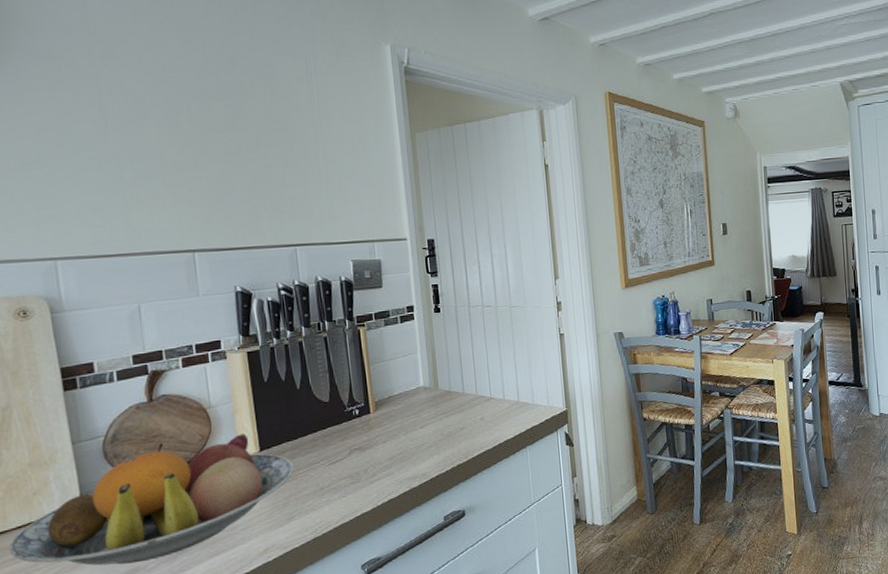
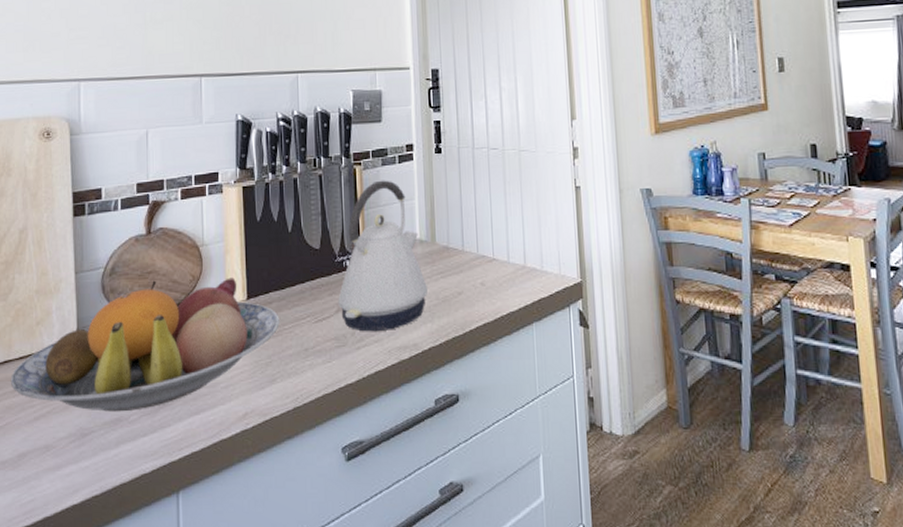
kettle: none [349,338,434,468] -> present [338,180,429,332]

